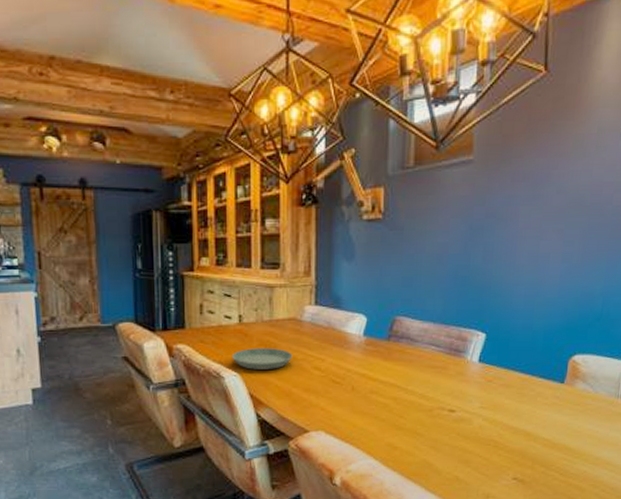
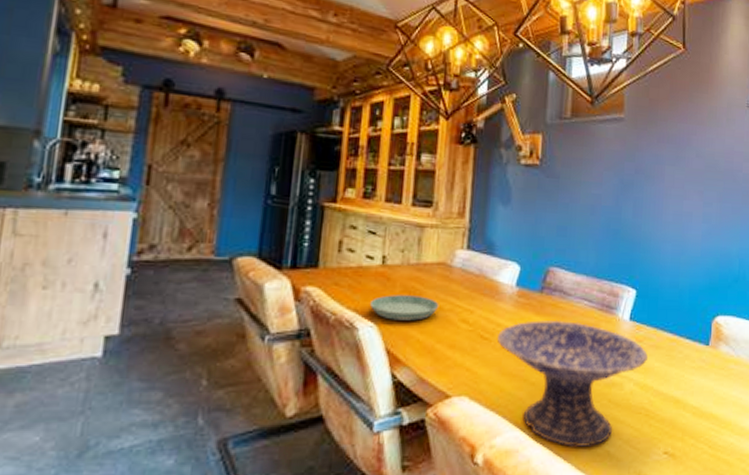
decorative bowl: none [348,364,497,474] -> present [498,319,648,448]

